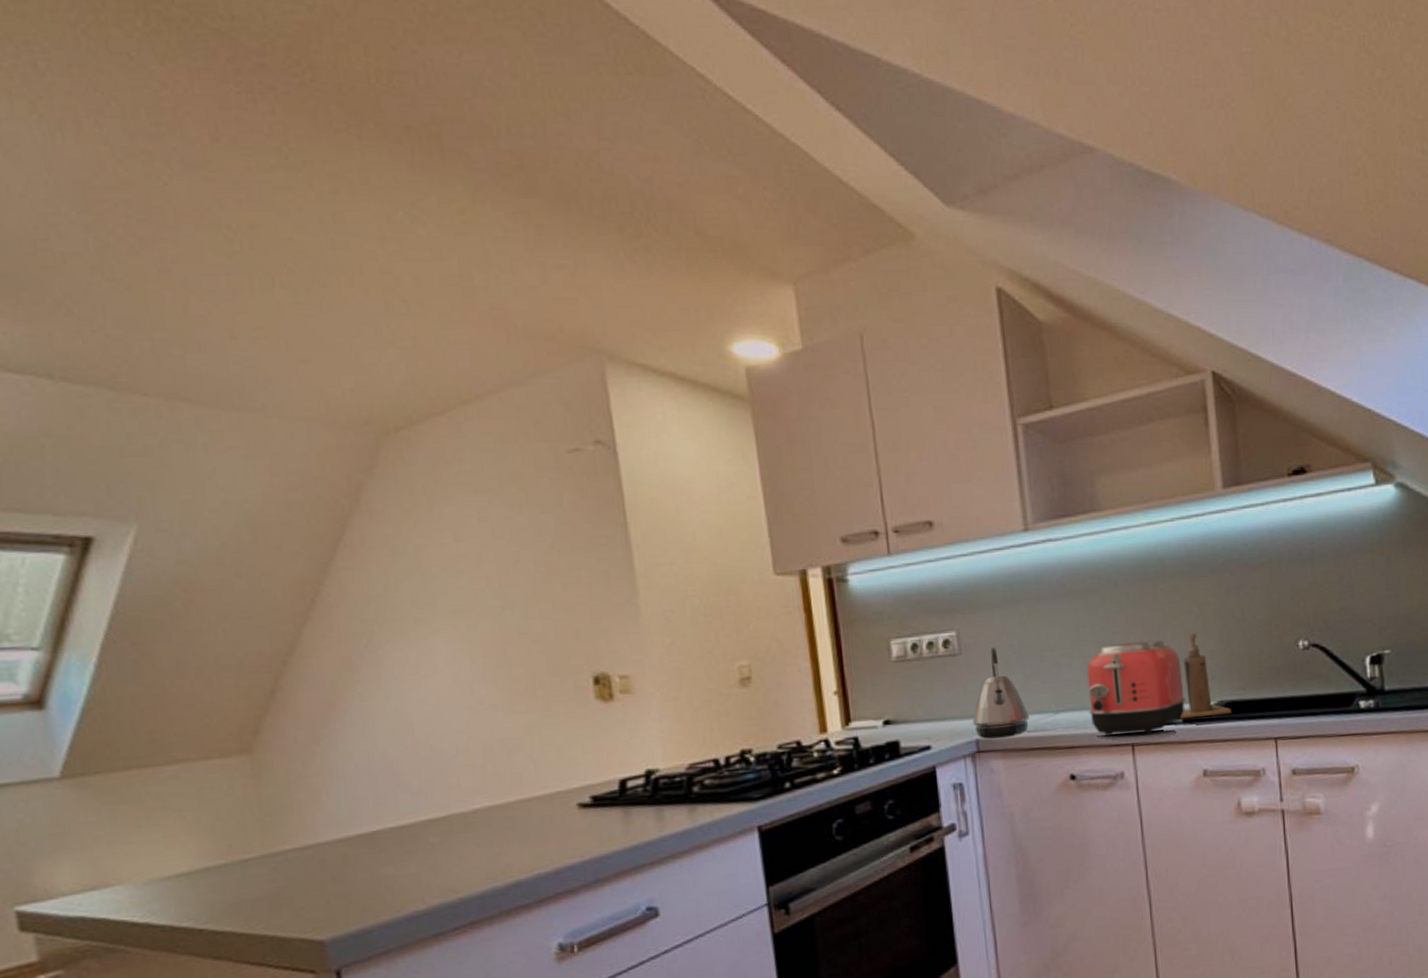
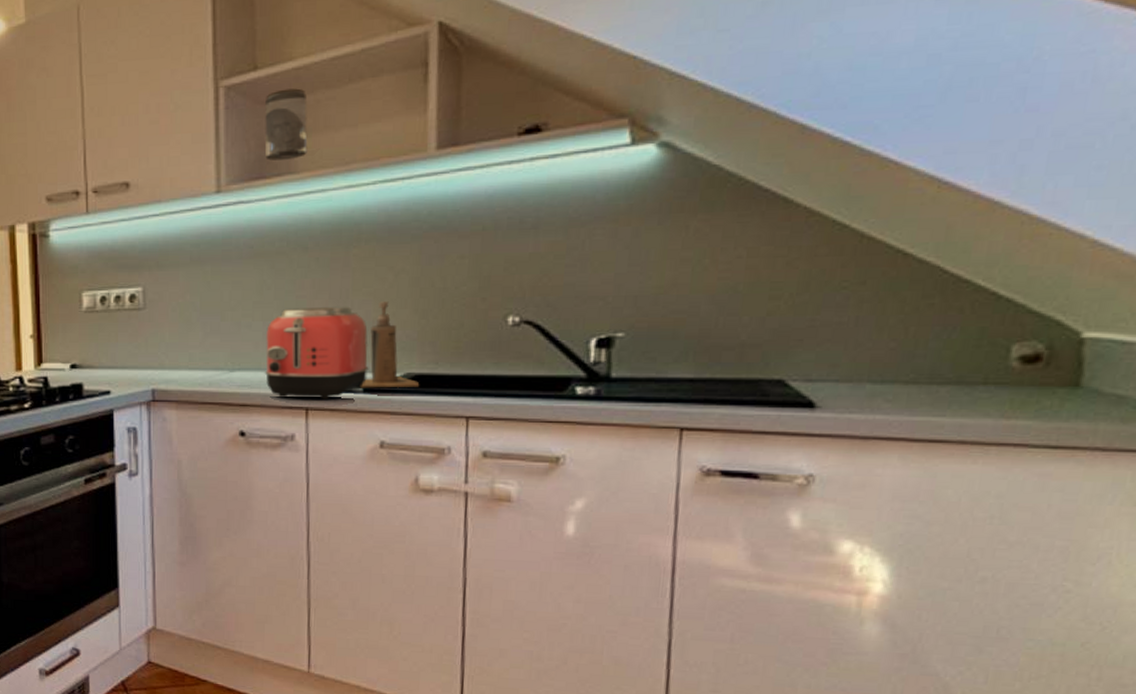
kettle: present [972,647,1030,740] -> none [150,304,205,391]
jar: none [1063,428,1108,498] -> present [264,88,308,161]

